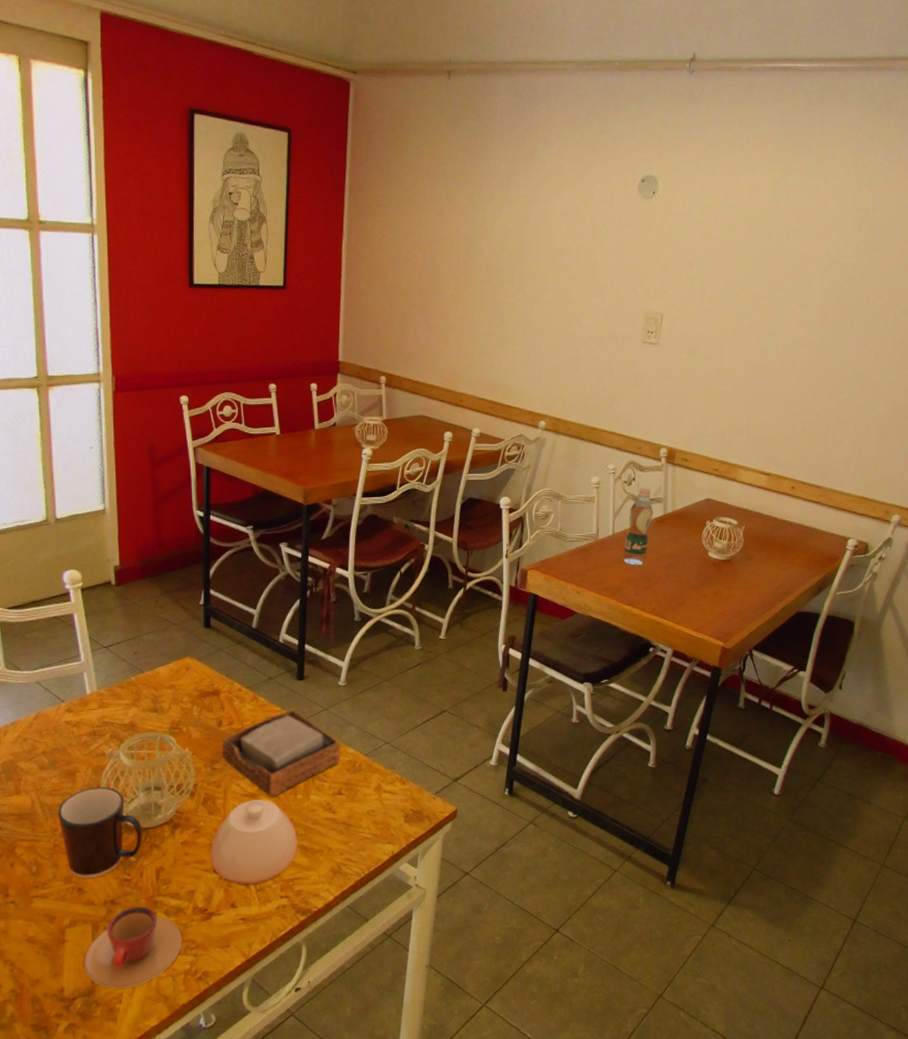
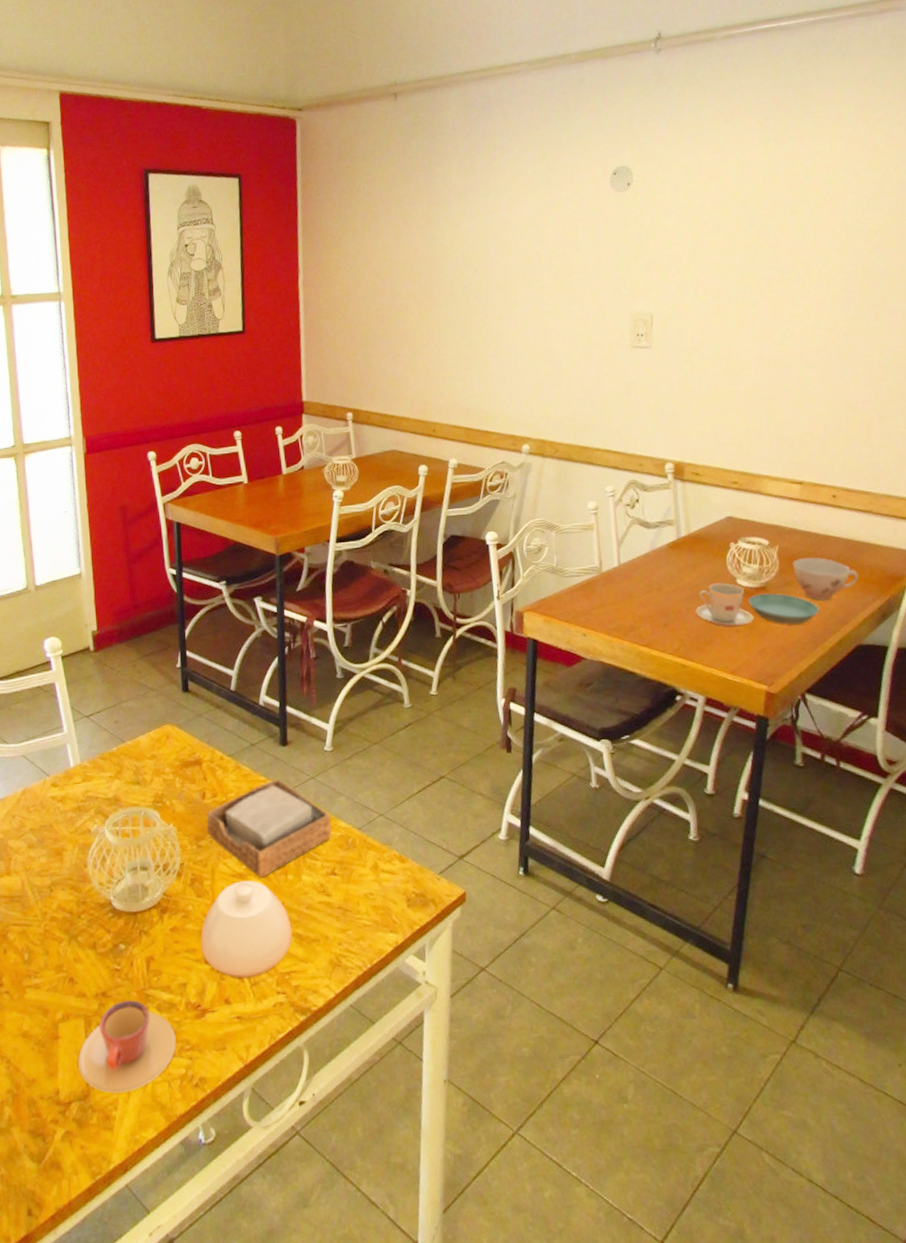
mug: present [58,787,143,879] -> none [47,867,132,968]
bottle: present [622,486,654,566] -> none [632,508,665,601]
teacup: none [672,554,719,592] -> present [695,583,754,628]
saucer: none [716,565,771,593] -> present [749,593,819,625]
teacup: none [755,537,804,574] -> present [793,557,859,600]

